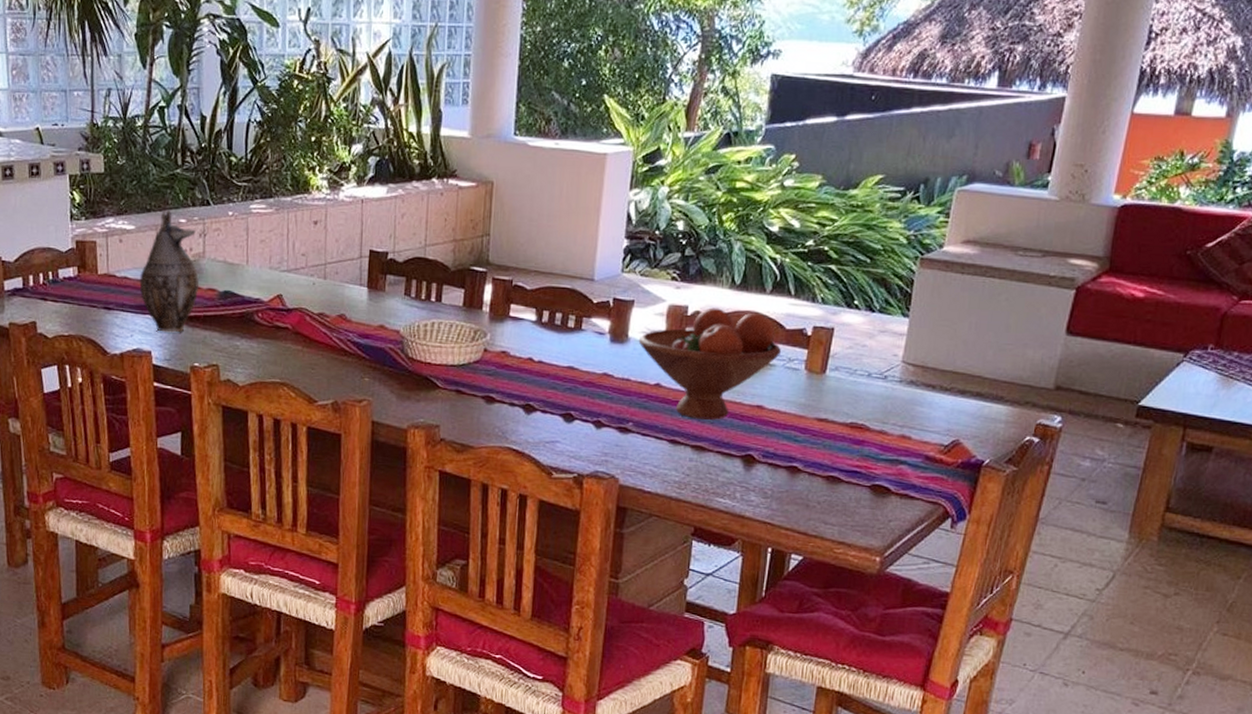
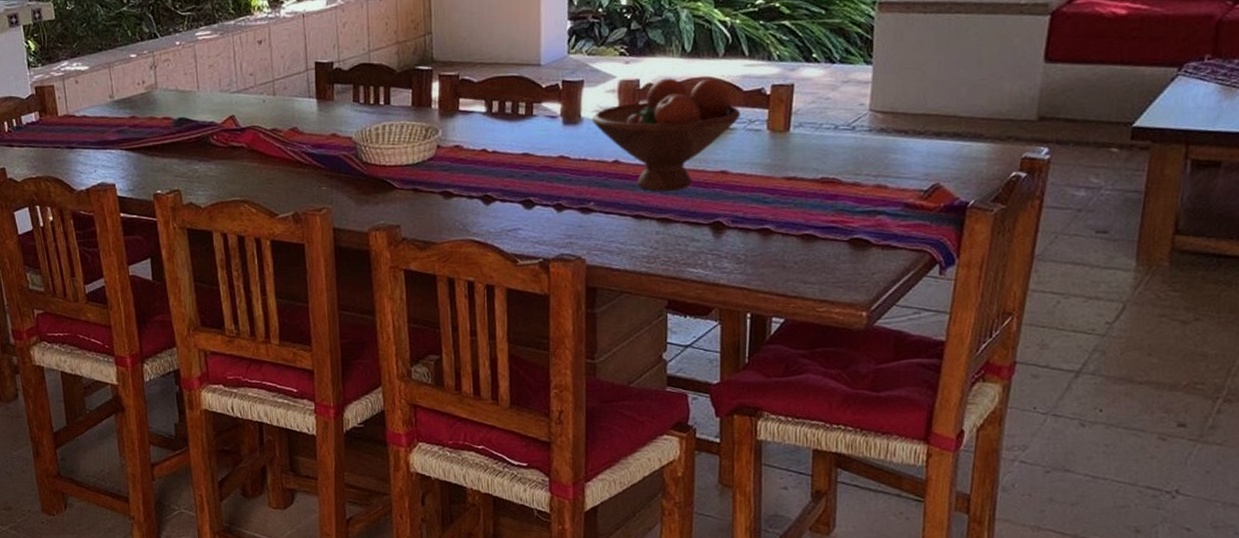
decorative vase: present [139,209,200,333] -> none [97,47,155,164]

